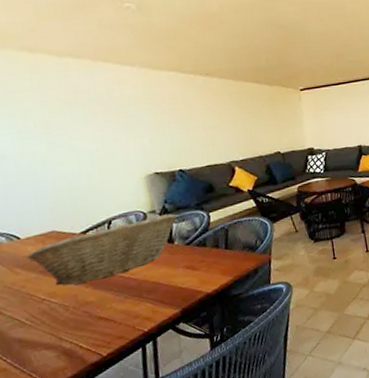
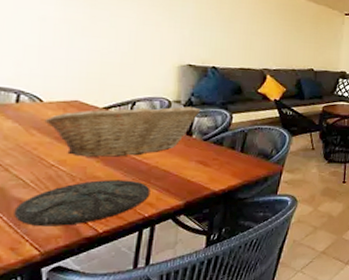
plate: none [16,298,145,363] -> present [14,180,150,227]

